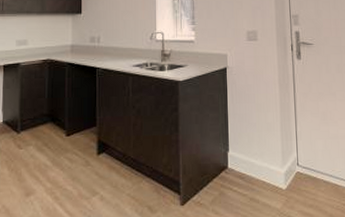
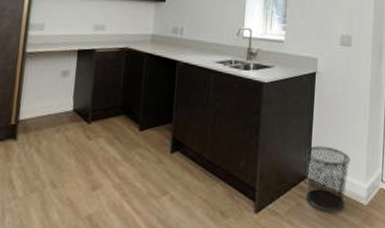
waste bin: none [223,136,267,199] -> present [305,146,351,212]

